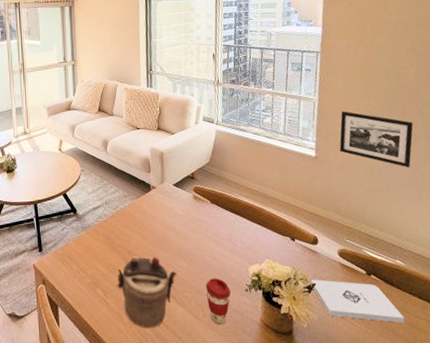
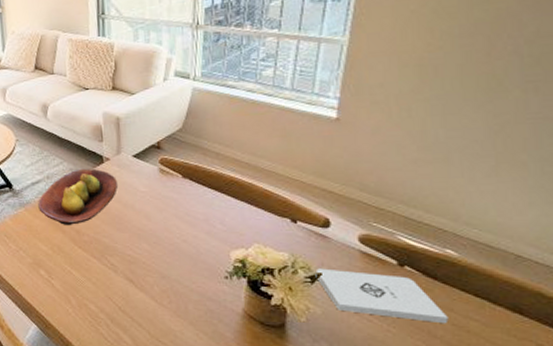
fruit bowl: none [97,195,163,246] -> present [38,168,119,225]
teapot: present [117,257,177,329] -> none [63,238,136,313]
coffee cup: present [206,278,231,325] -> none [173,263,205,313]
picture frame: present [339,111,413,168] -> none [375,55,502,131]

